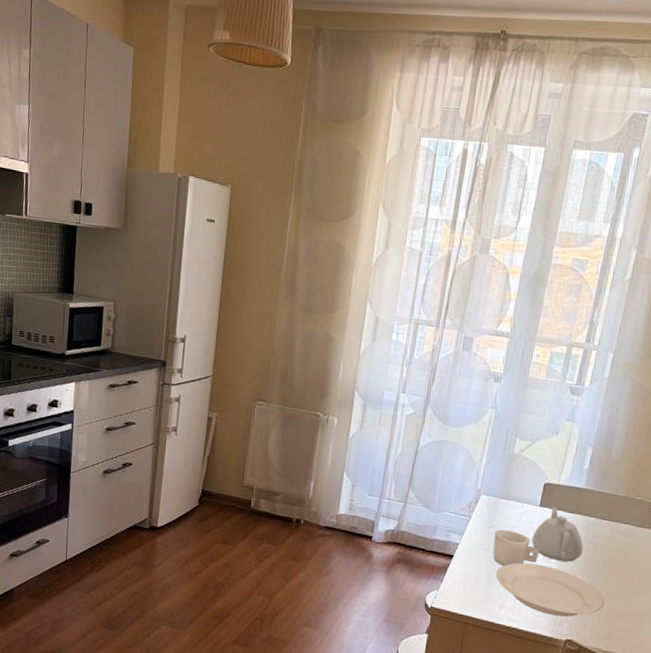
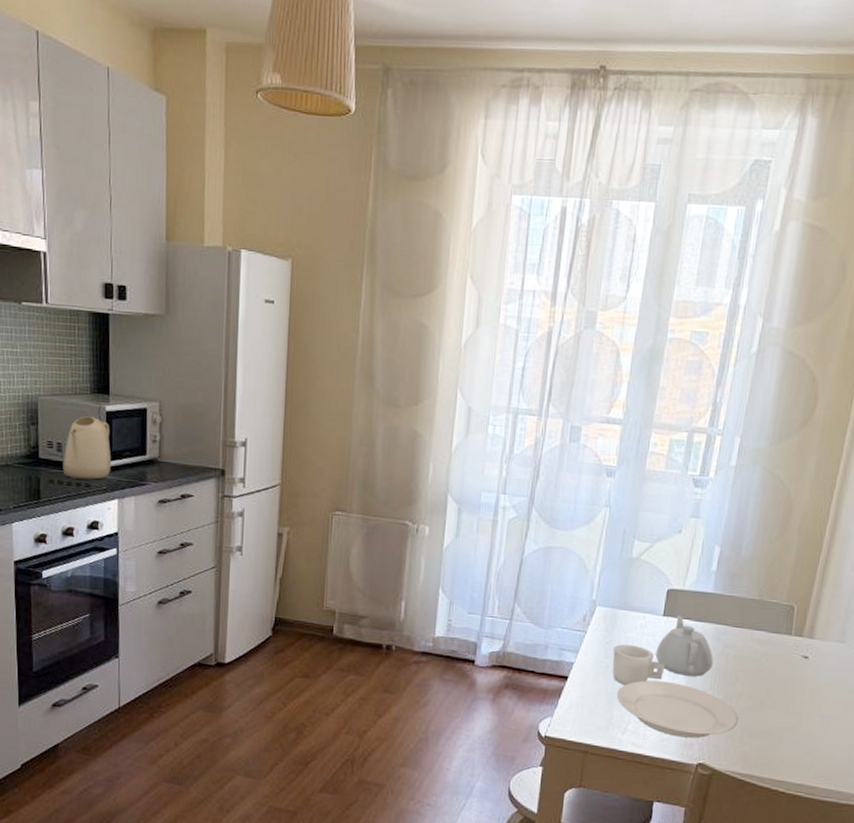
kettle: none [31,311,72,365] -> present [62,416,112,480]

